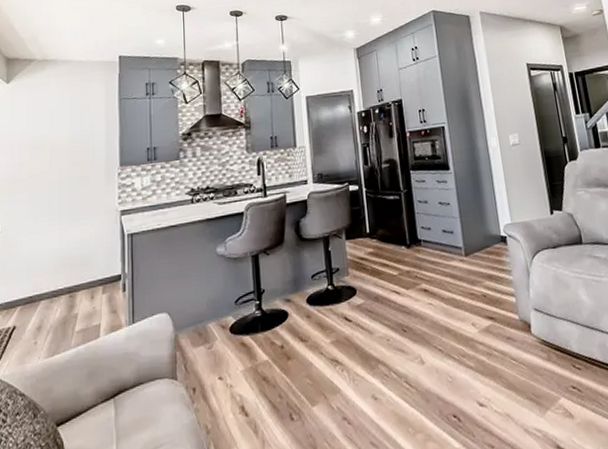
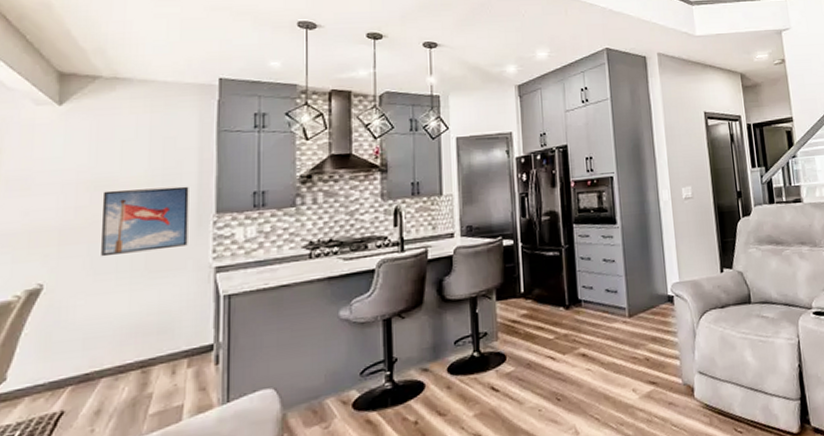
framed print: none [38,144,100,203] -> present [101,186,189,257]

